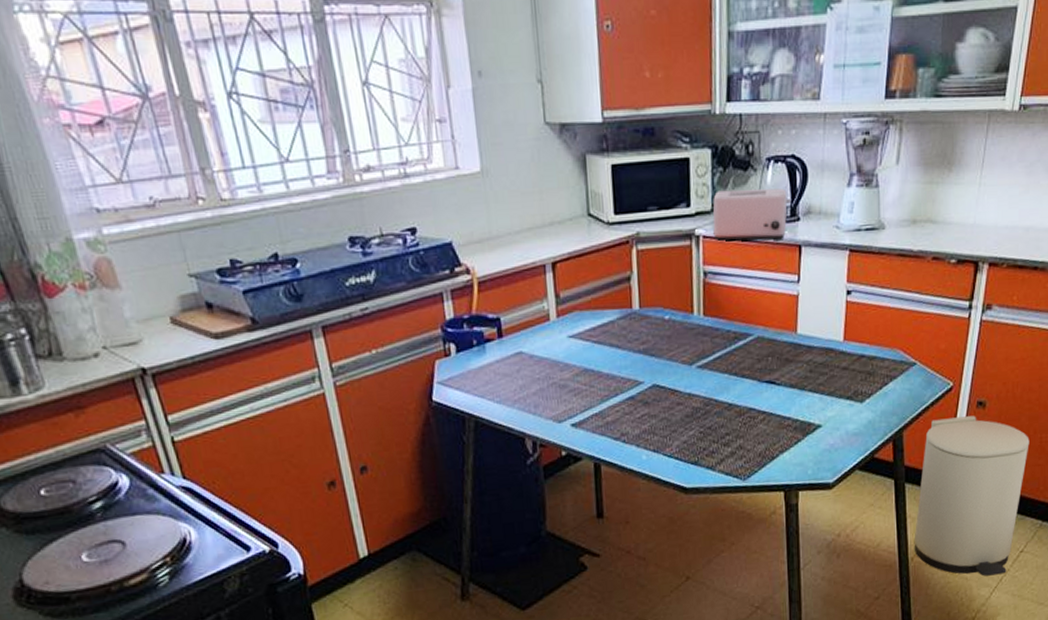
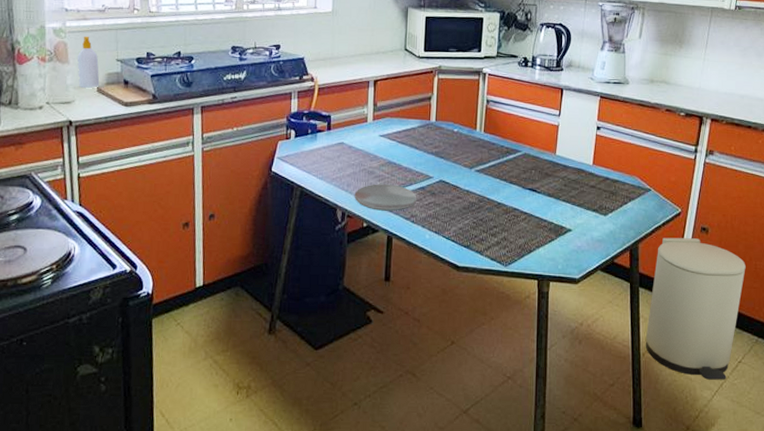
soap bottle: none [130,245,173,322] -> present [76,36,100,89]
plate: none [545,398,627,434] -> present [354,184,417,211]
toaster: present [712,188,792,242] -> none [495,43,558,83]

